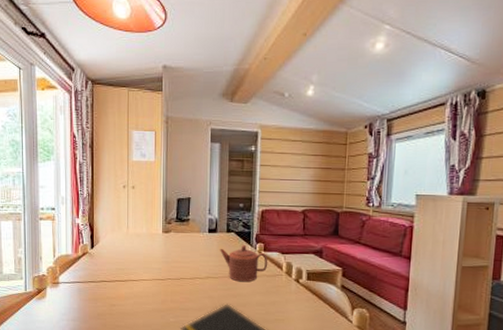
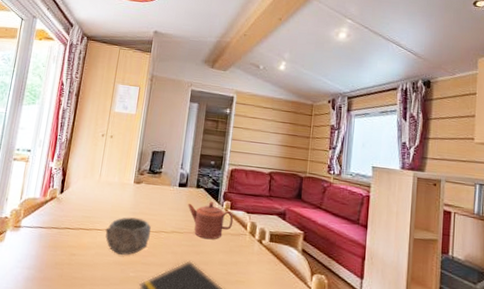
bowl: none [141,266,186,303] -> present [105,217,151,255]

